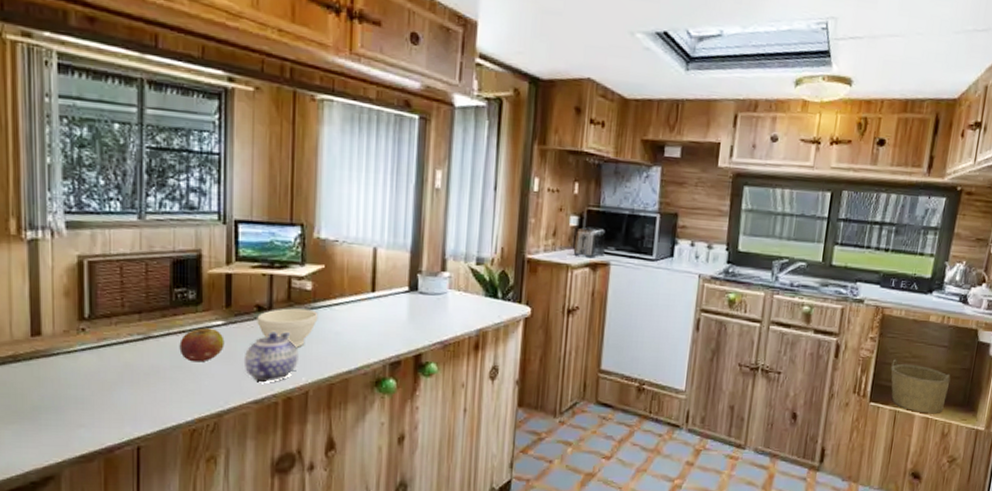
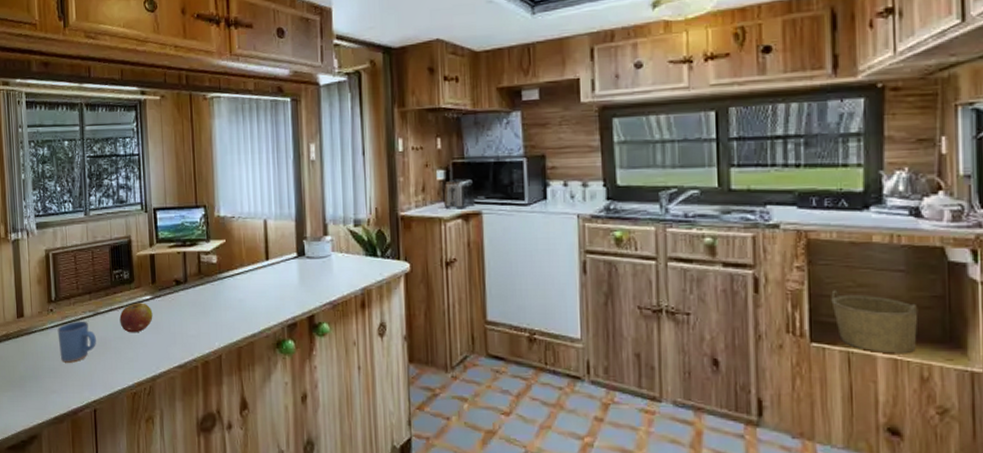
mug: none [90,345,145,393] -> present [57,322,96,363]
teapot: present [243,332,299,382] -> none [168,302,211,348]
bowl: present [257,308,318,348] -> none [176,280,224,315]

